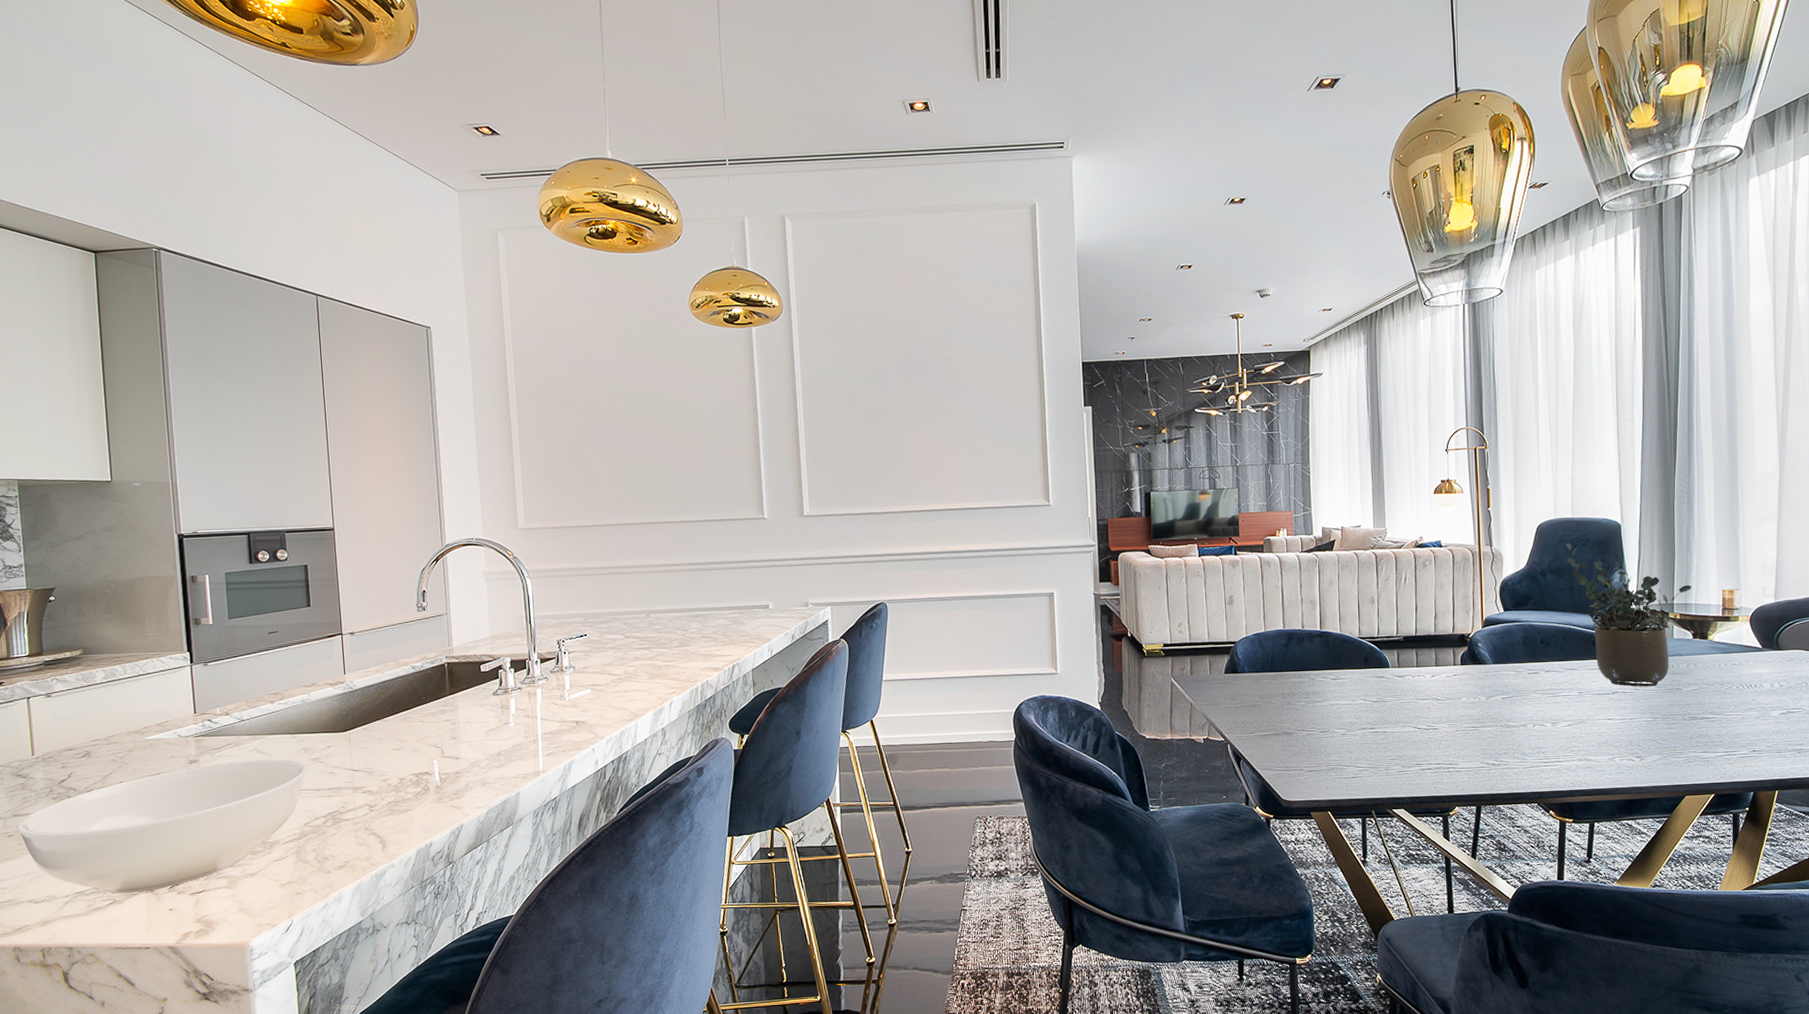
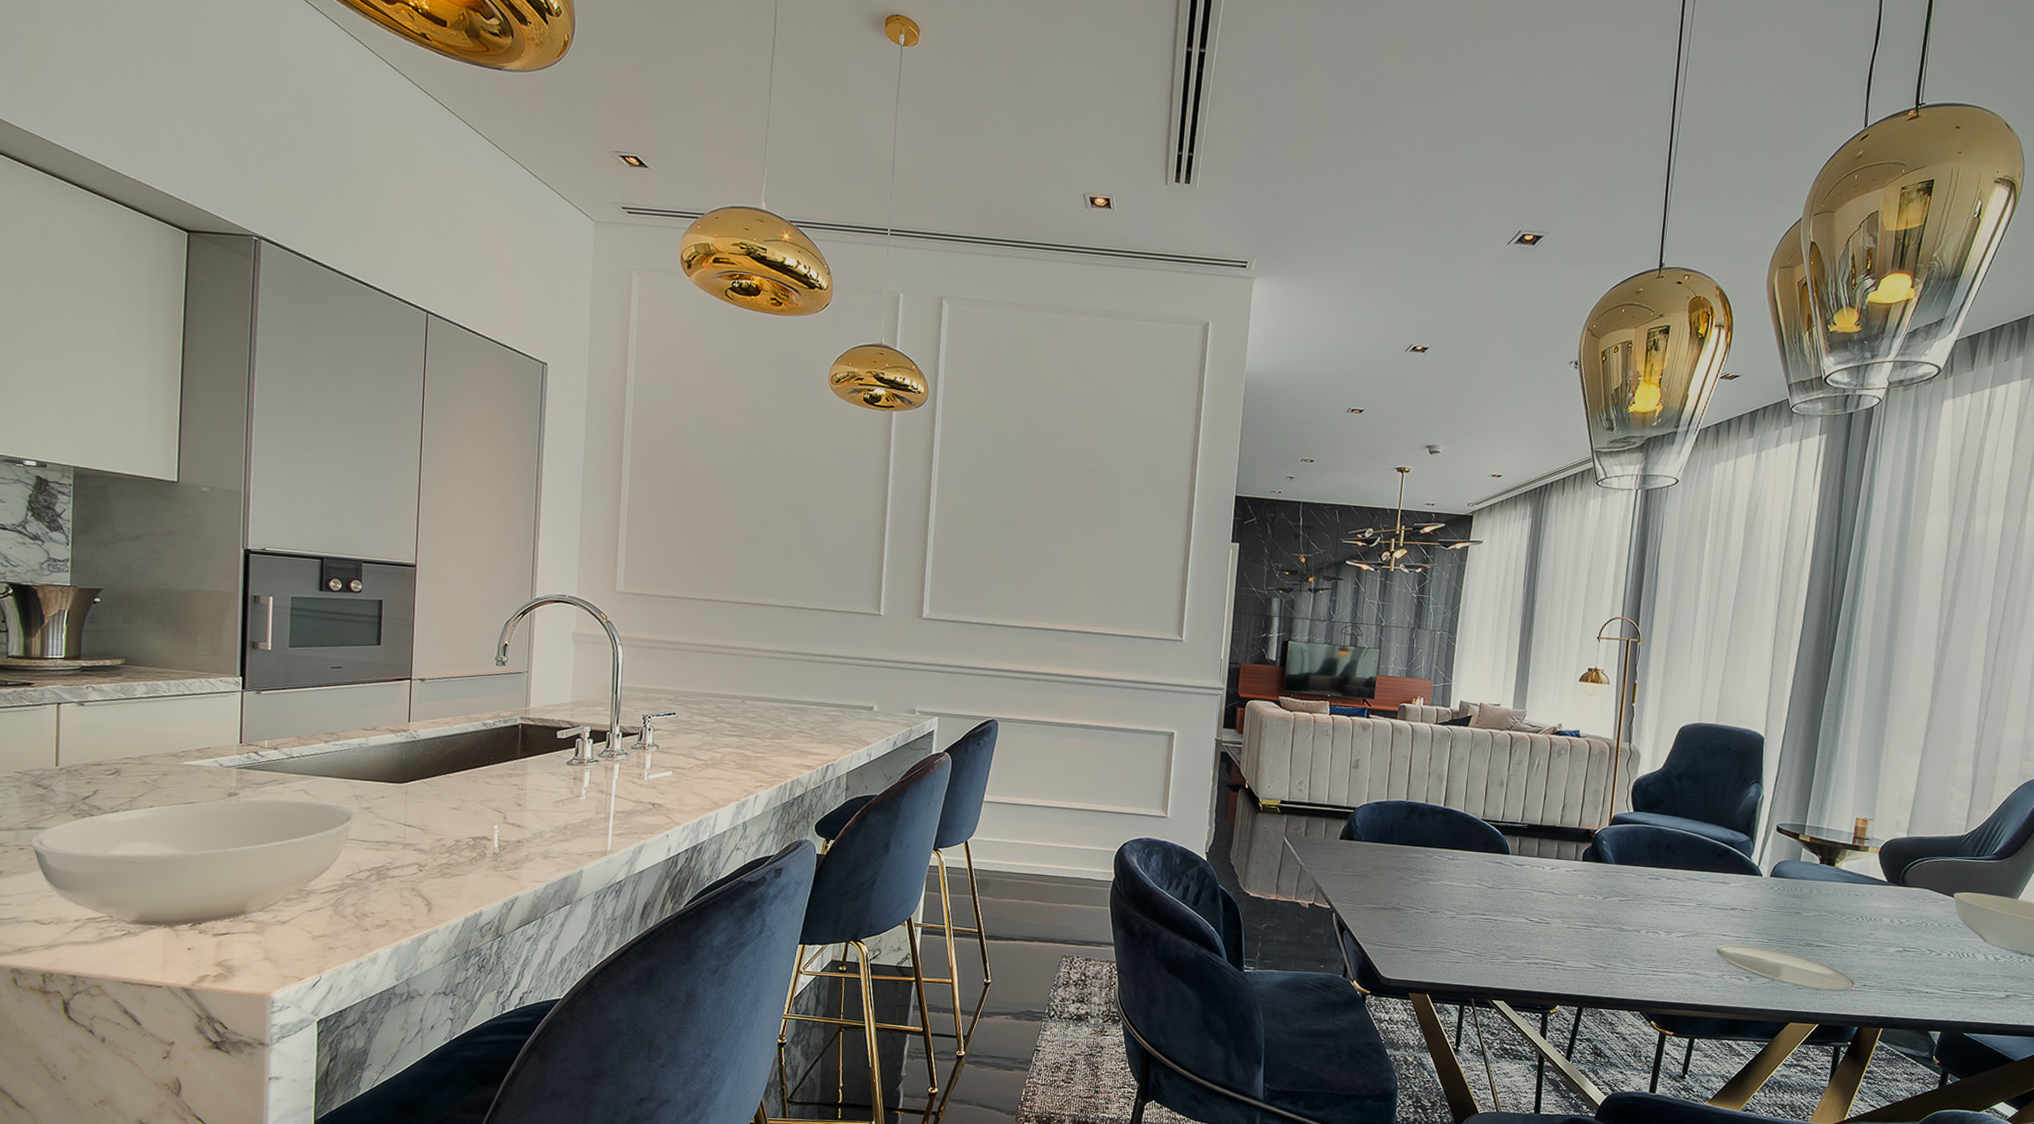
potted plant: present [1566,543,1692,687] -> none [1704,750,1826,908]
plate: none [1602,726,1746,761] -> present [1715,944,1857,992]

